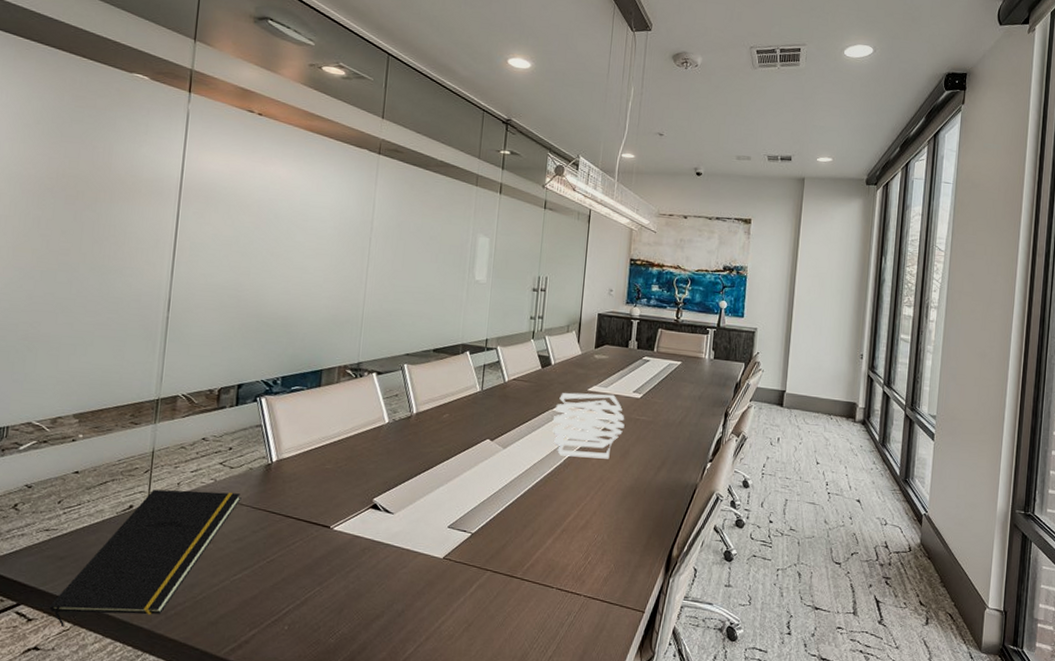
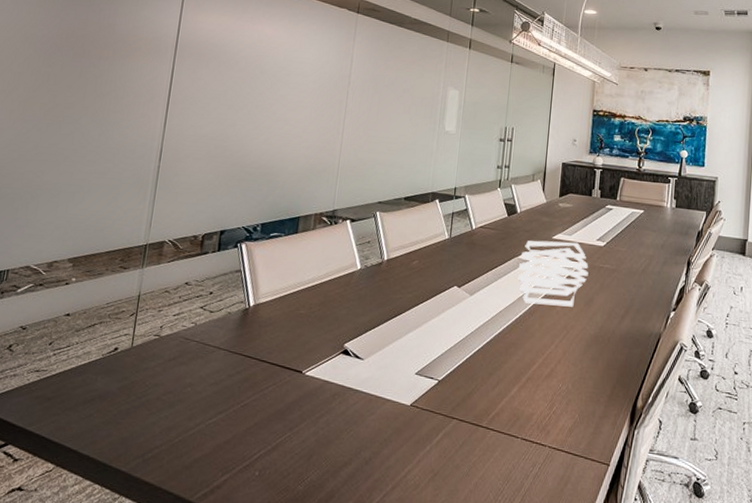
notepad: present [49,489,241,628] -> none [35,332,219,469]

